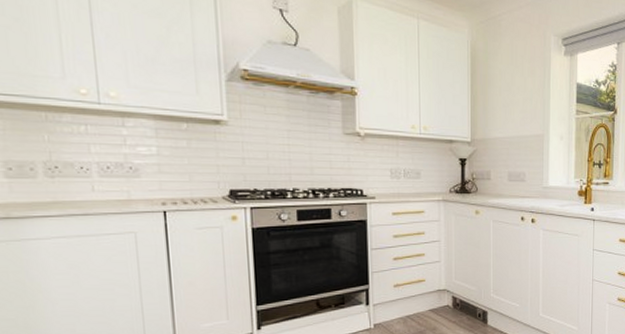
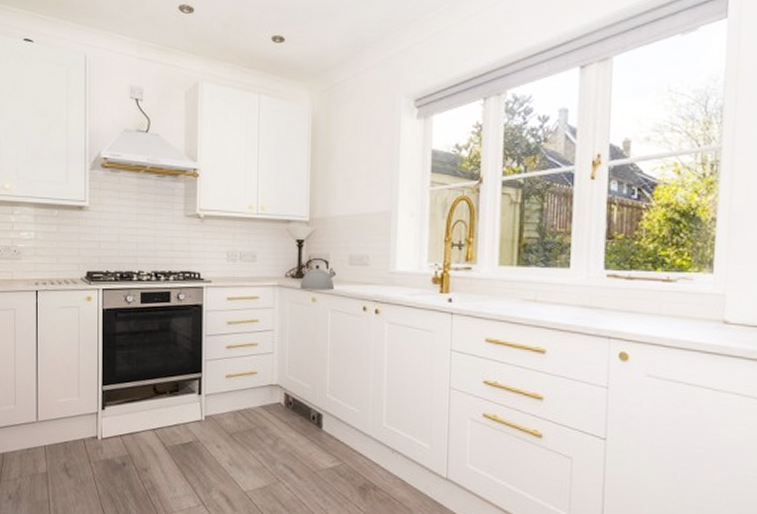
kettle: none [463,174,497,204] -> present [299,257,337,291]

